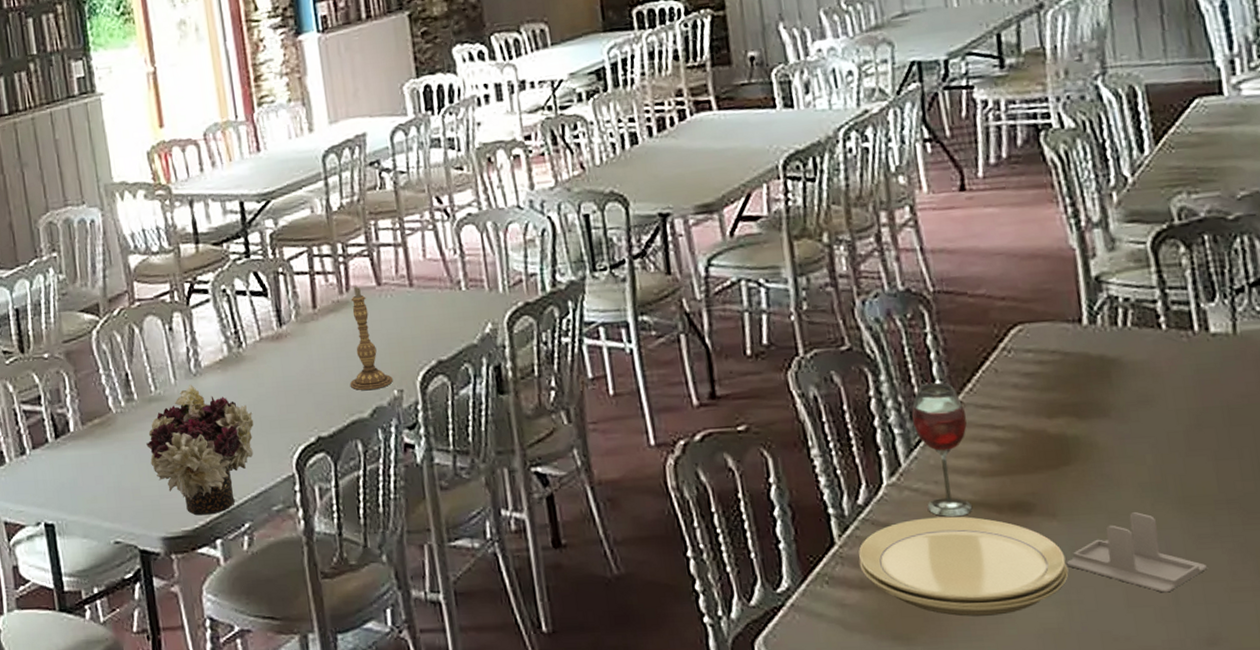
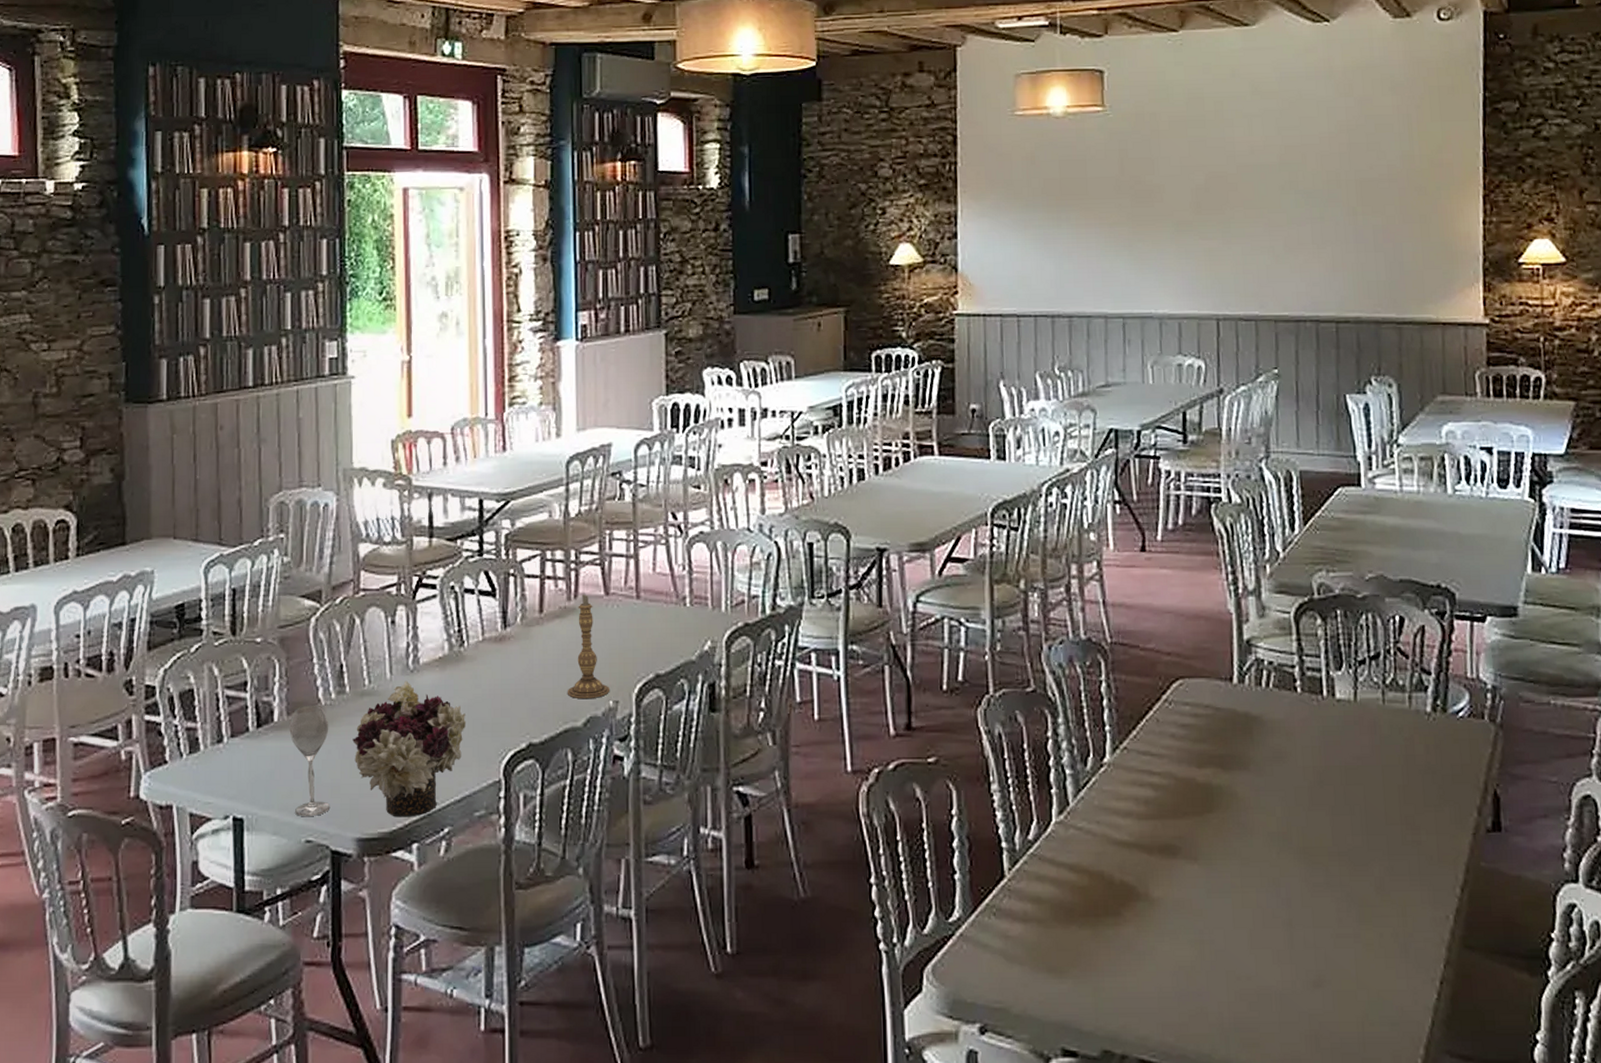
wineglass: none [85,413,134,520] -> present [289,705,331,817]
plate: present [858,516,1069,617] -> none [1024,855,1204,952]
wineglass: present [911,382,973,517] -> none [1083,727,1129,855]
napkin holder: present [1066,512,1207,593] -> none [1202,860,1318,936]

